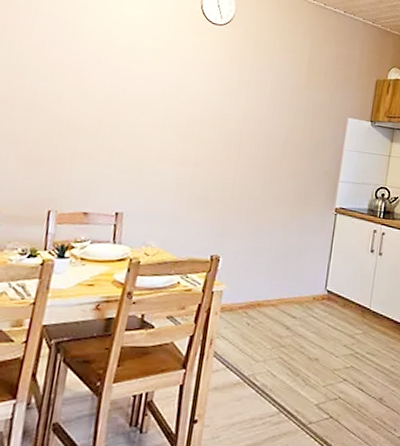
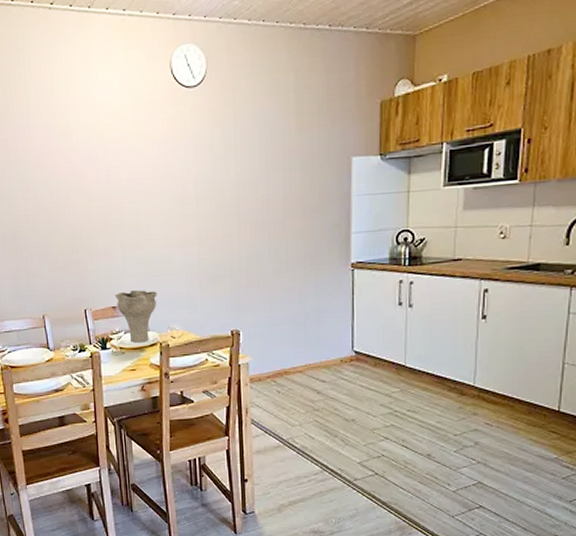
vase: none [89,198,139,256] -> present [115,290,157,343]

